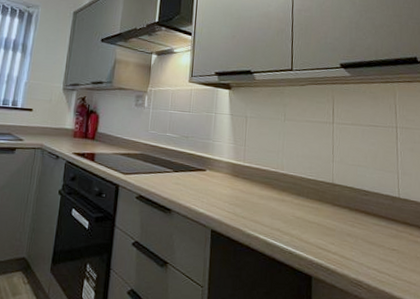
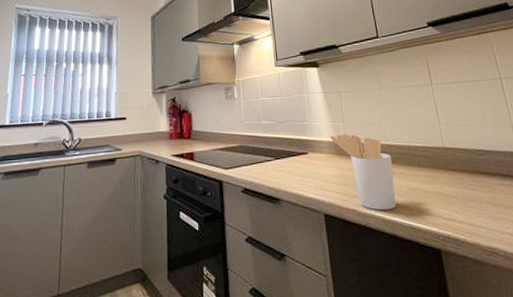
utensil holder: none [229,157,283,234] -> present [330,134,397,211]

